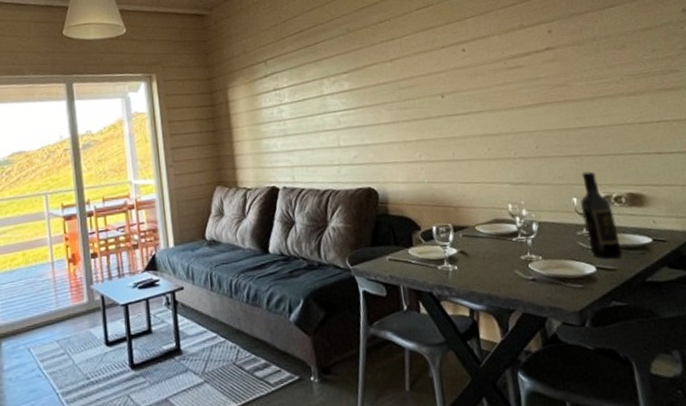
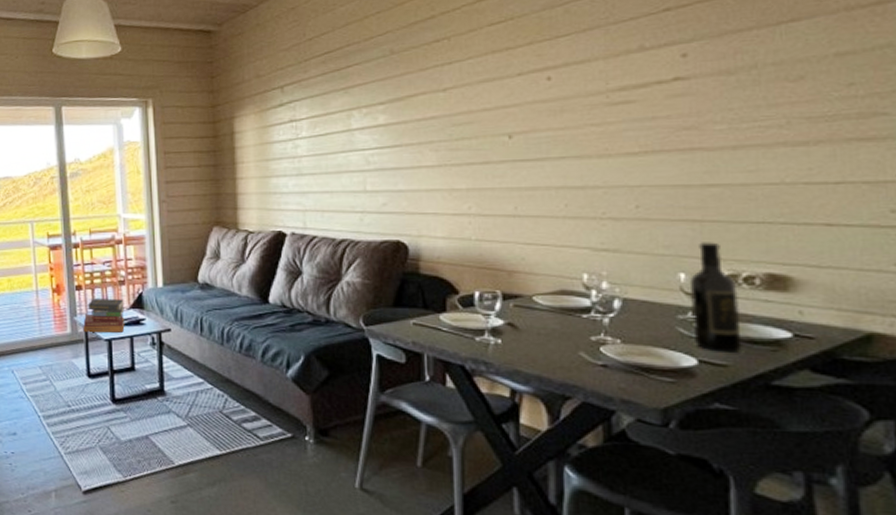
books: none [99,263,140,301] -> present [83,299,125,333]

